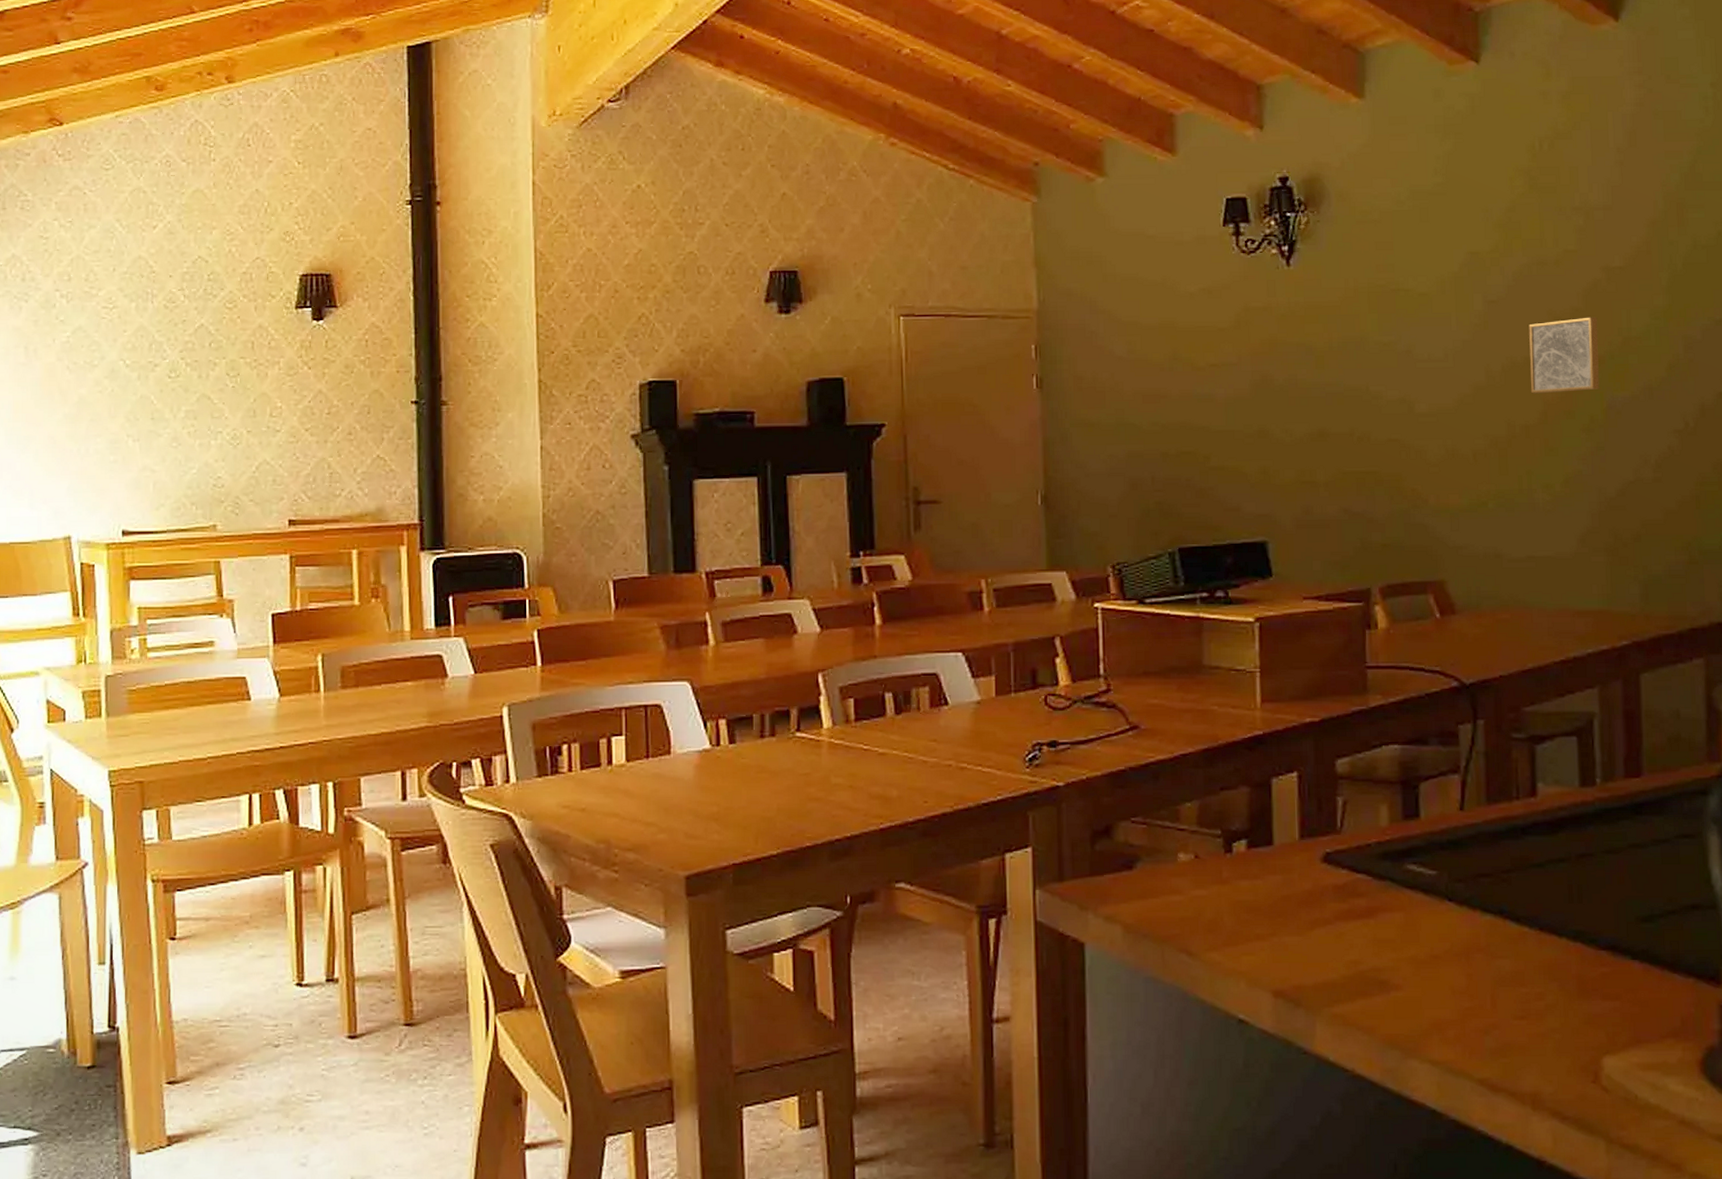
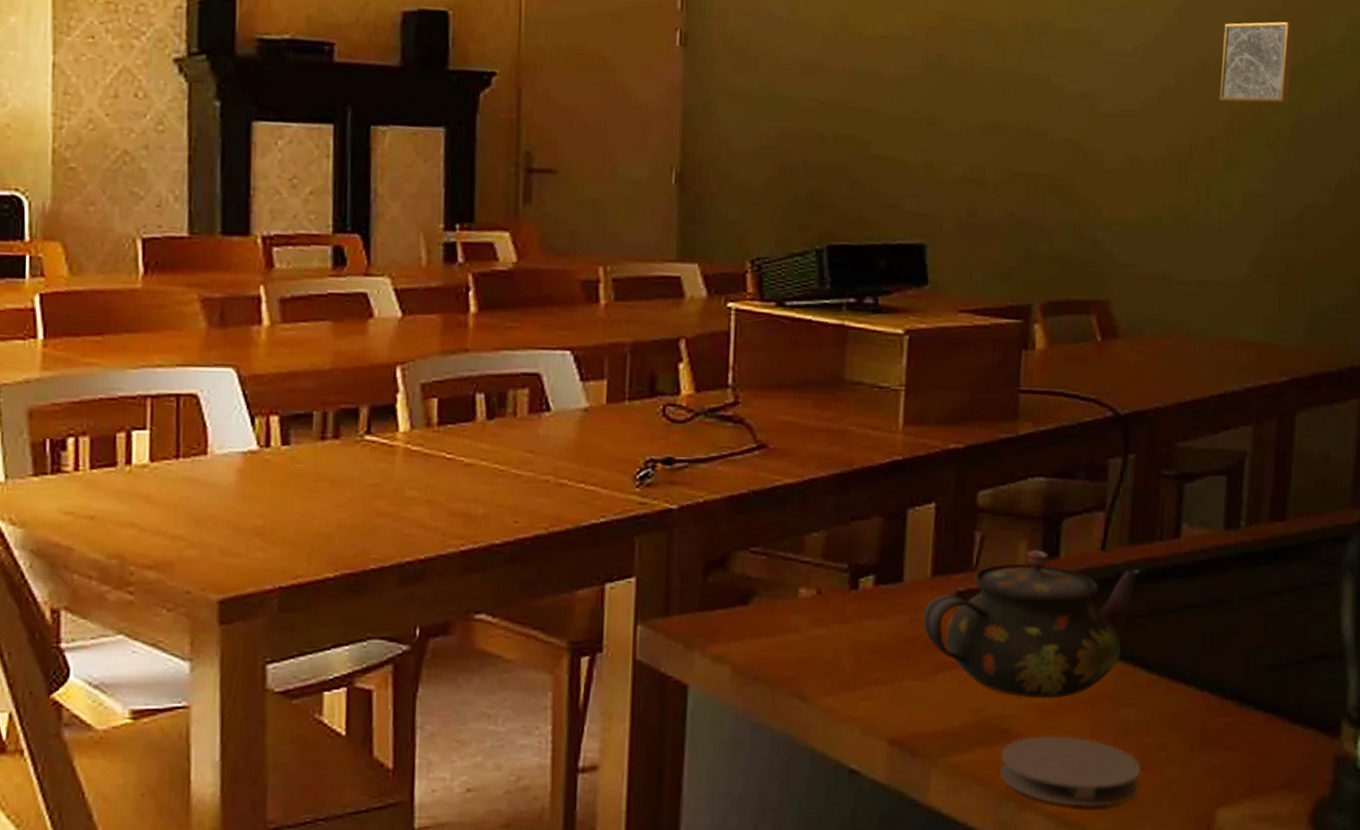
teapot: none [1295,812,1501,951] -> present [923,550,1141,698]
coaster: none [1381,985,1522,1056] -> present [999,735,1142,808]

